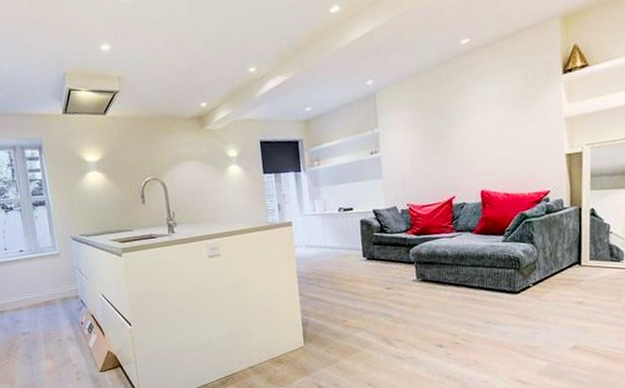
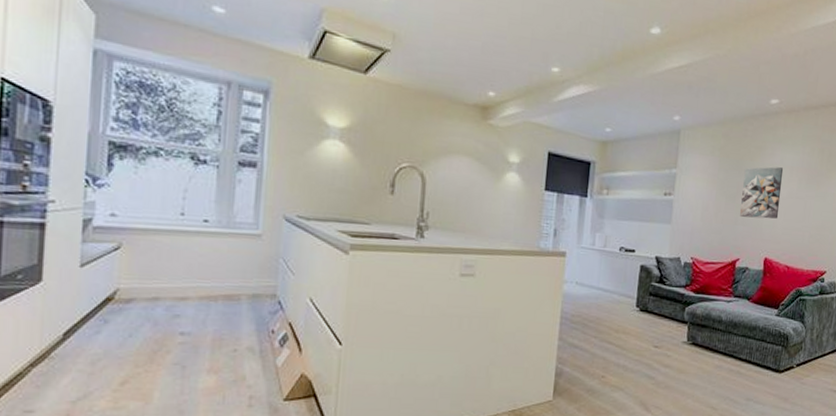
wall art: none [446,102,489,157] -> present [739,167,784,219]

